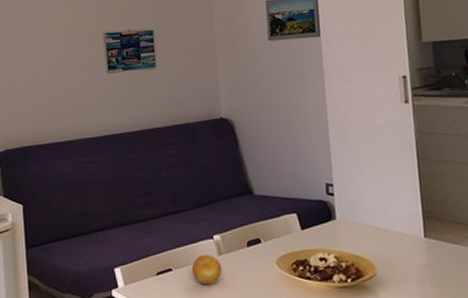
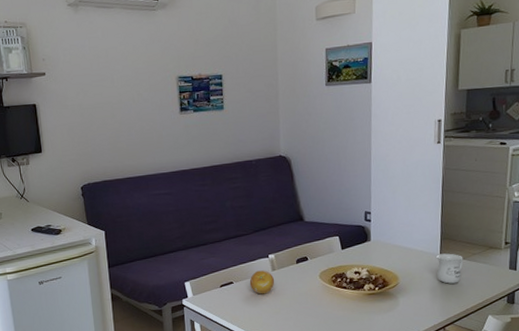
mug: none [420,236,456,276] -> present [436,253,464,284]

